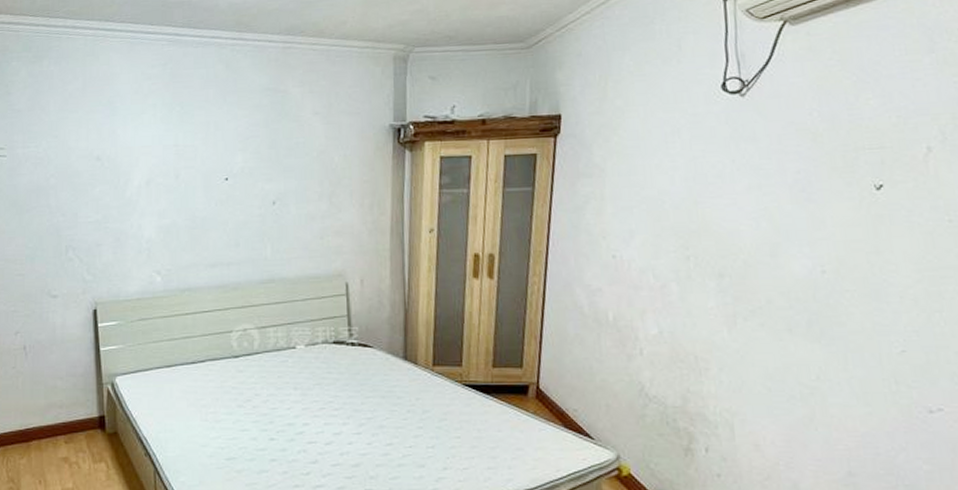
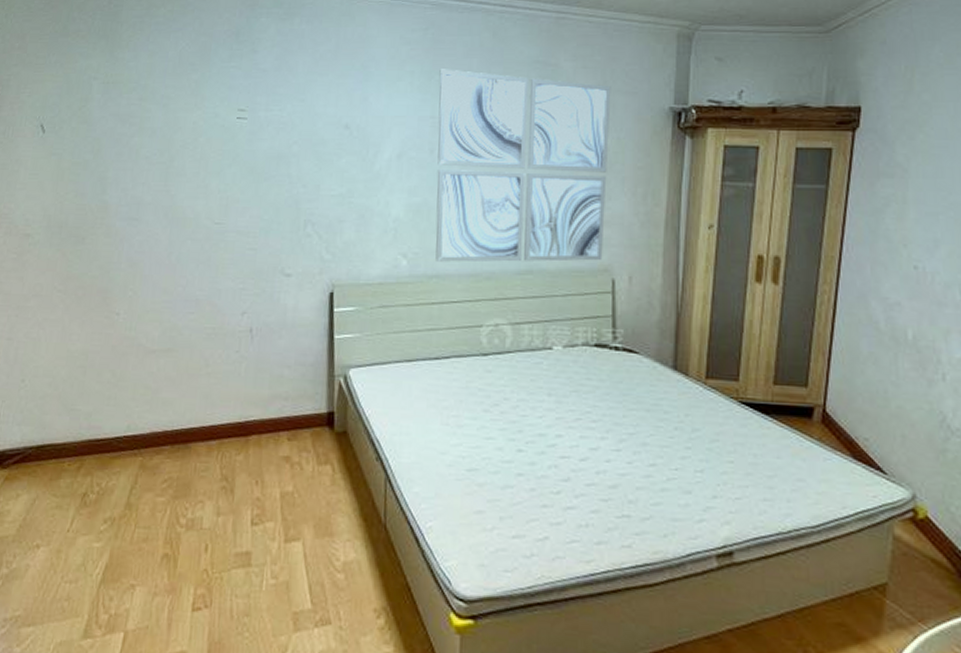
wall art: none [179,100,337,276] -> present [435,69,611,262]

